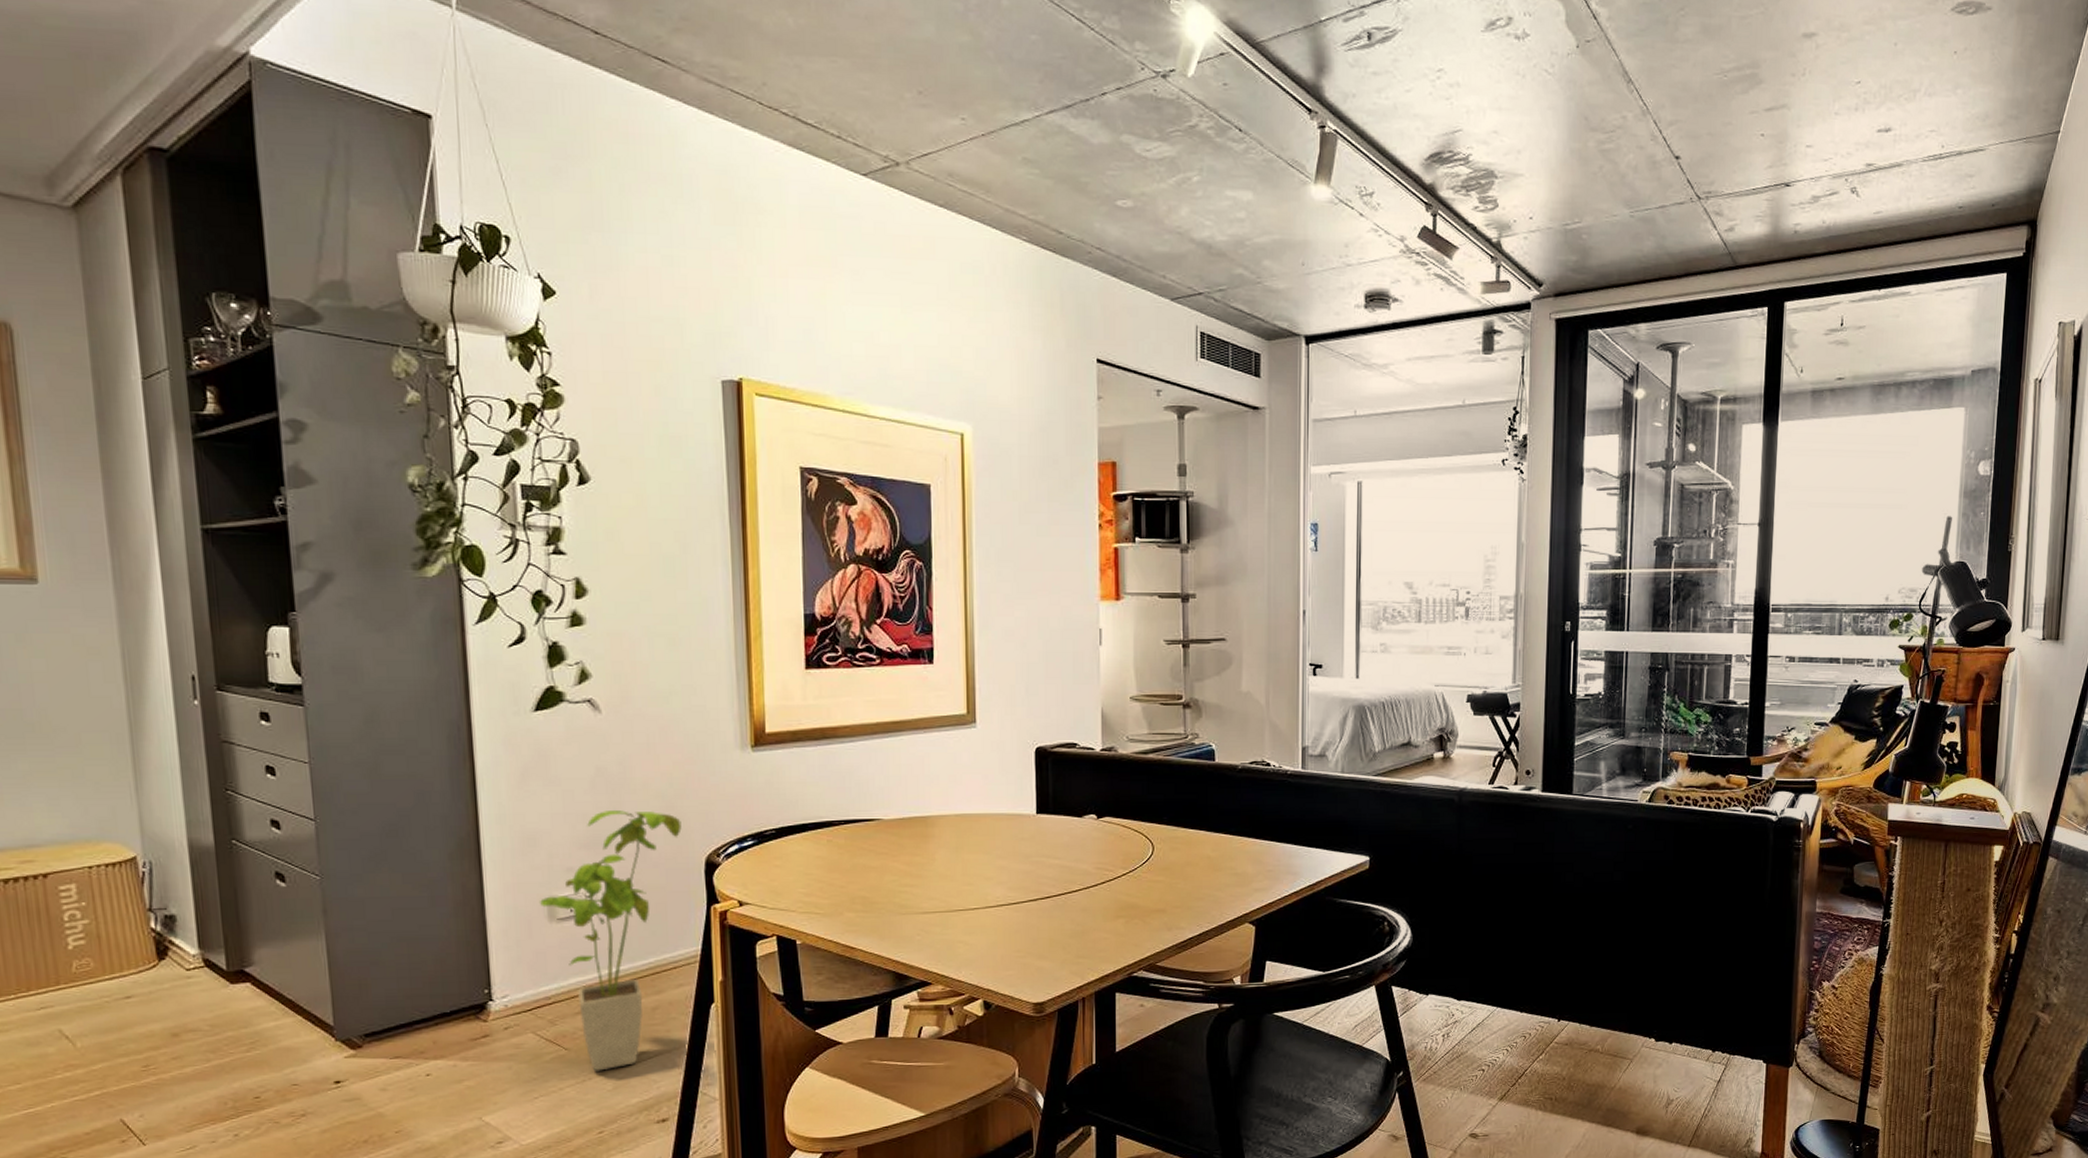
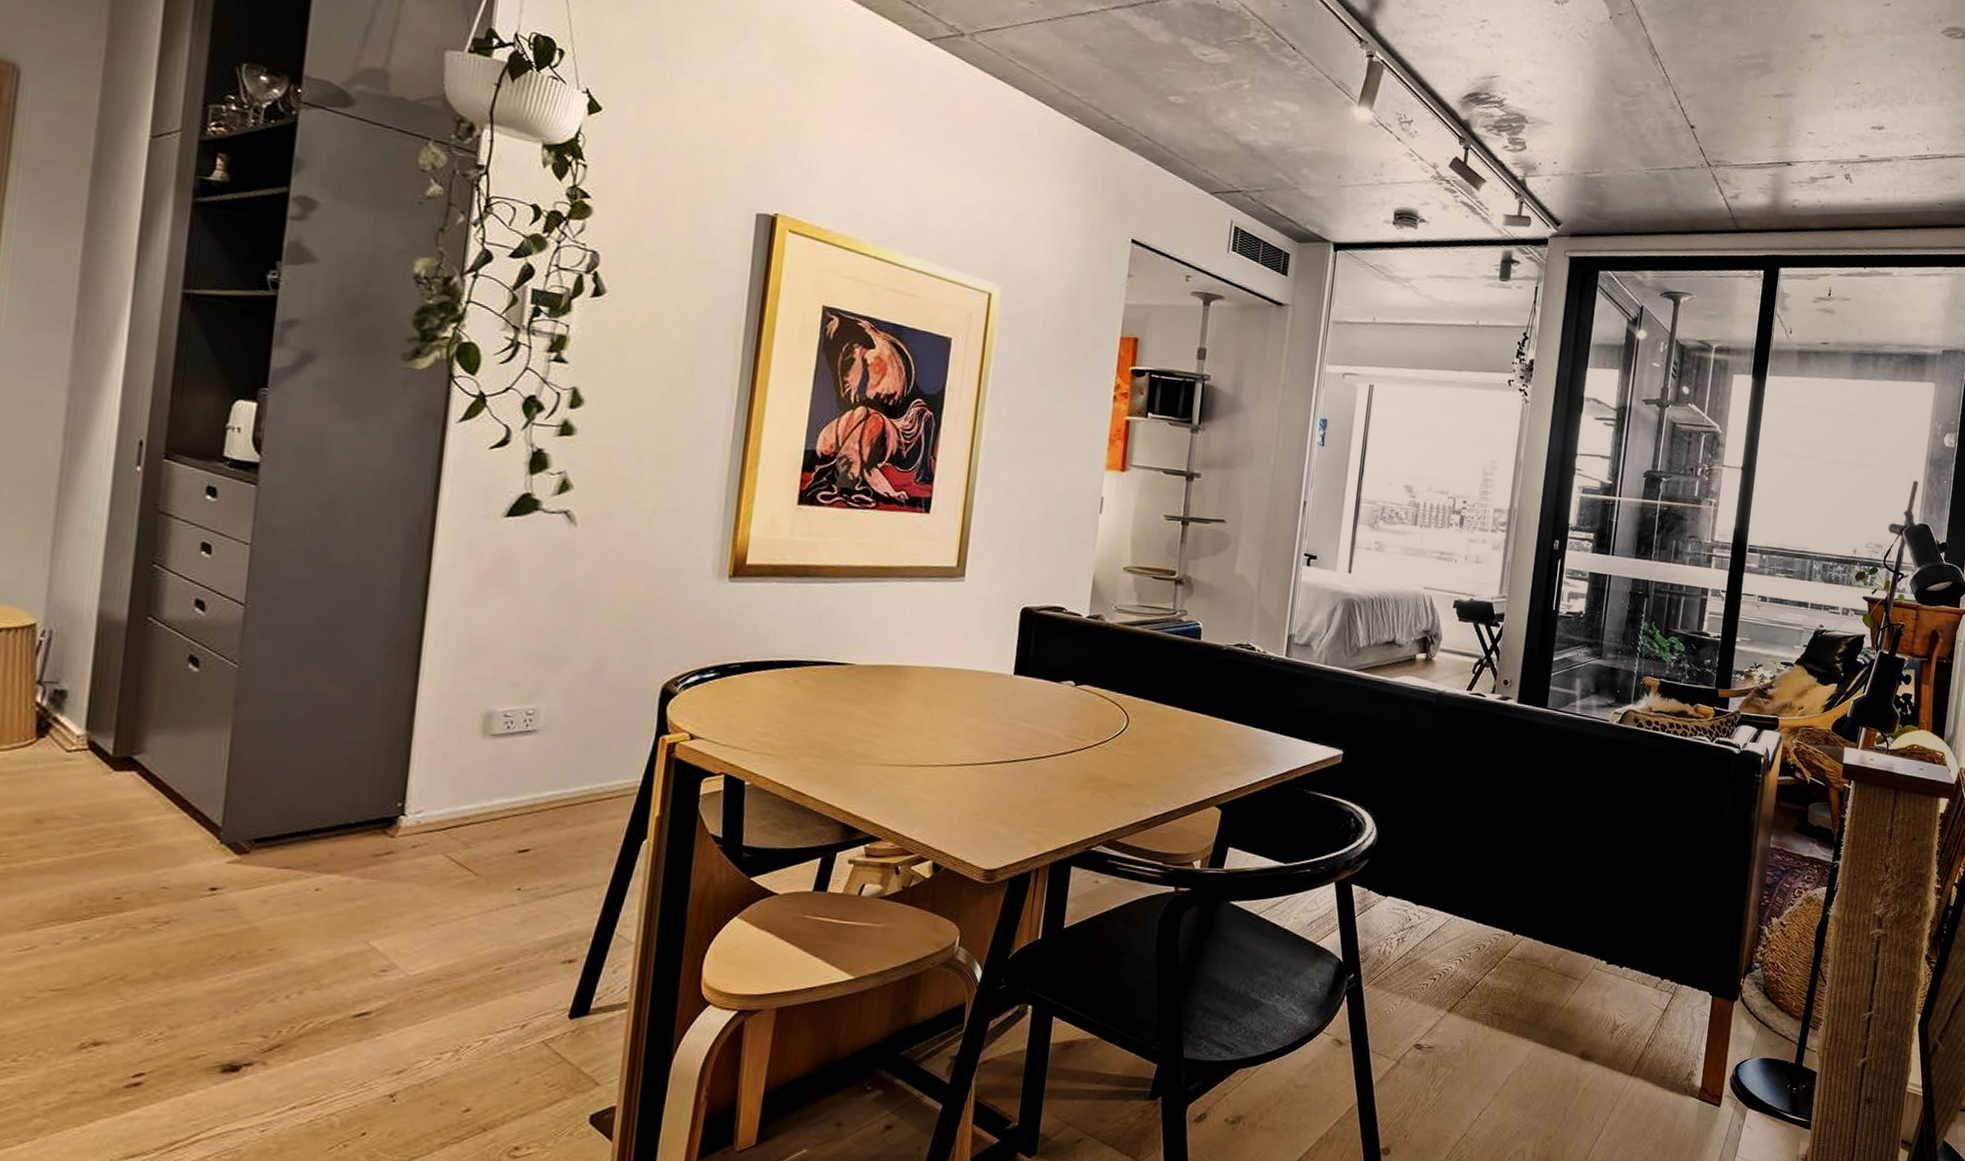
house plant: present [539,810,682,1071] -> none [474,626,643,902]

